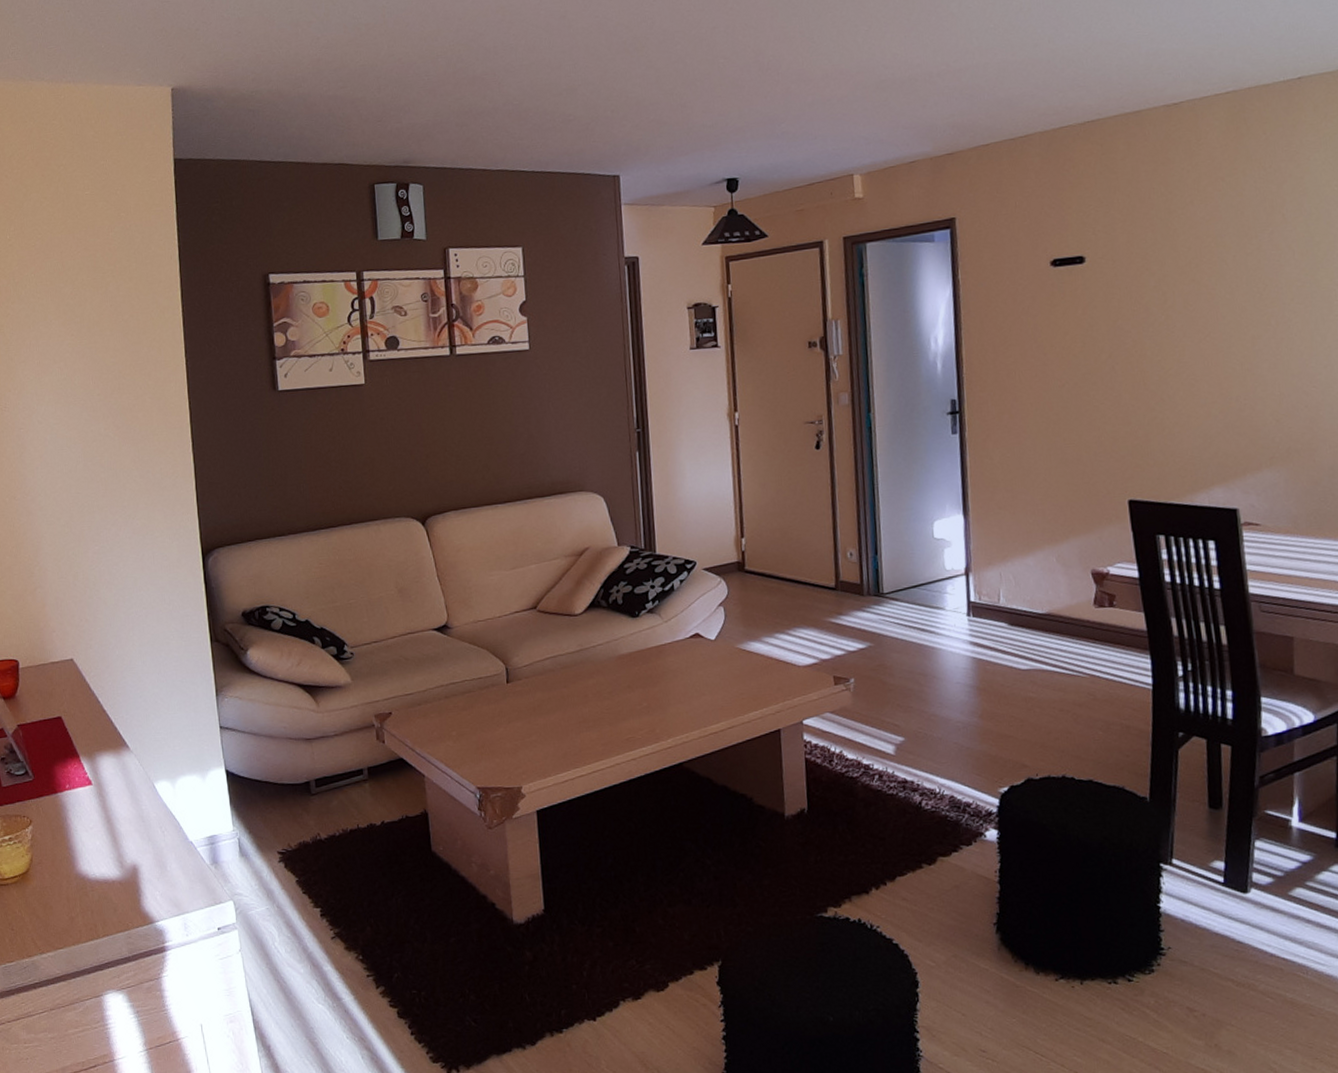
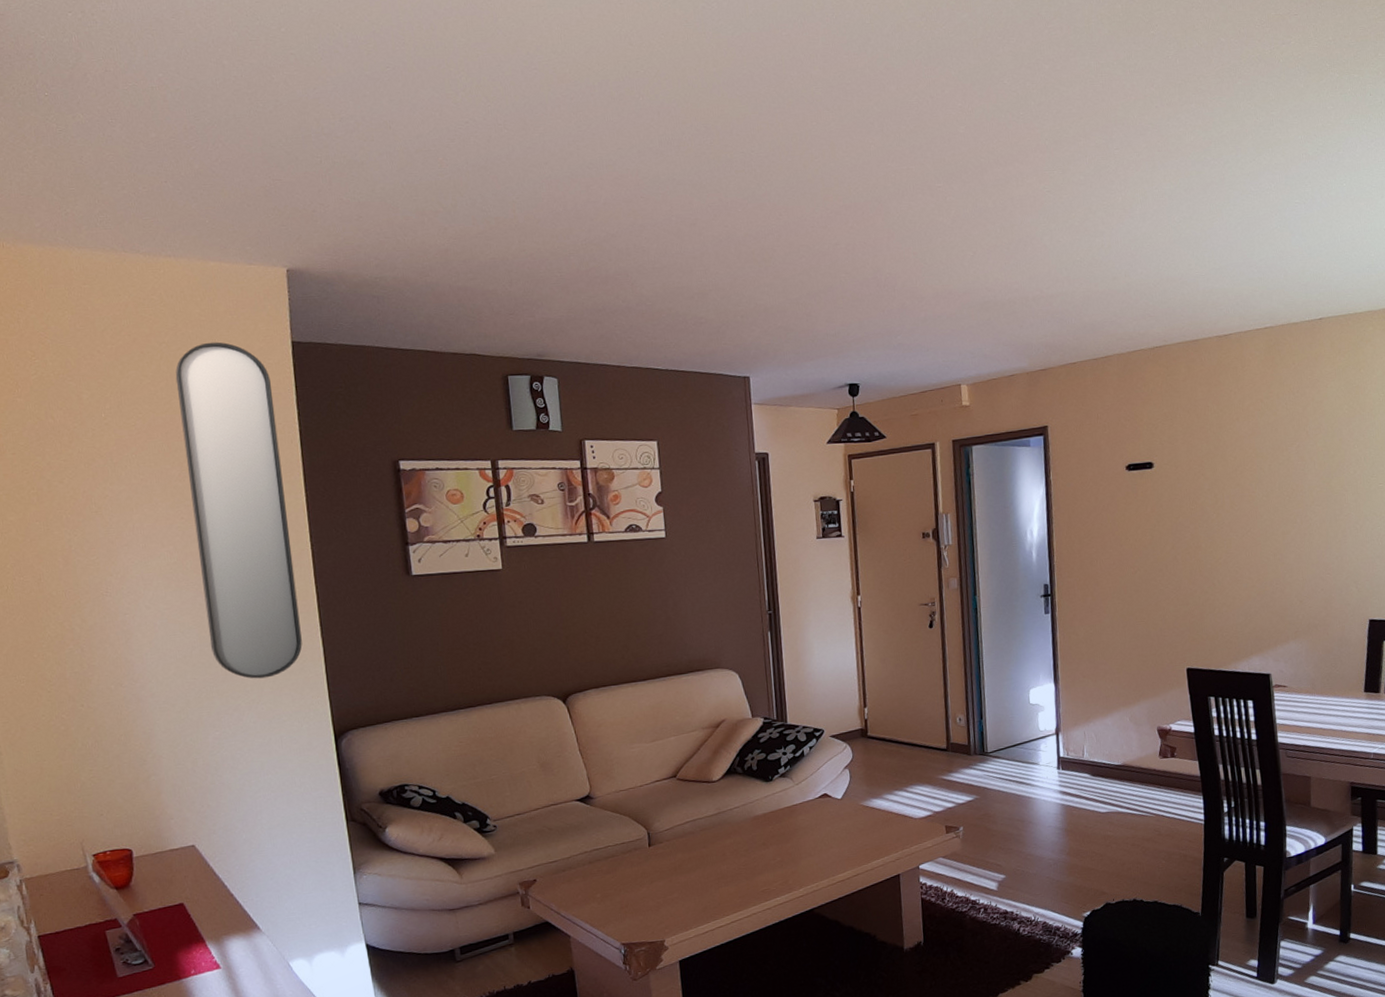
home mirror: none [71,162,175,494] -> present [175,342,302,679]

